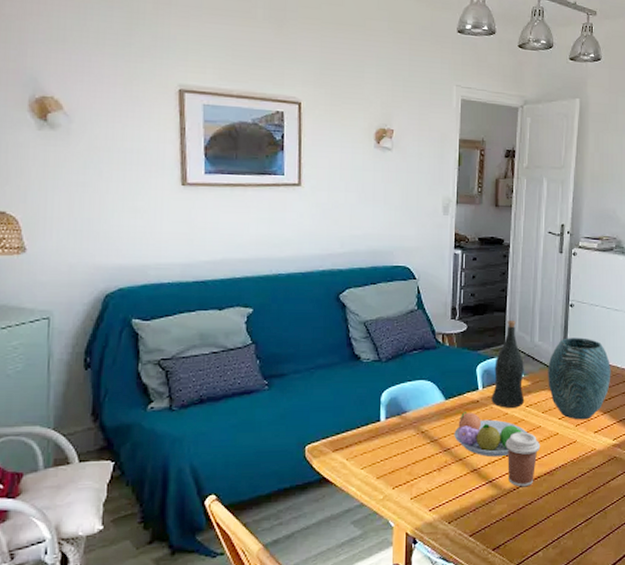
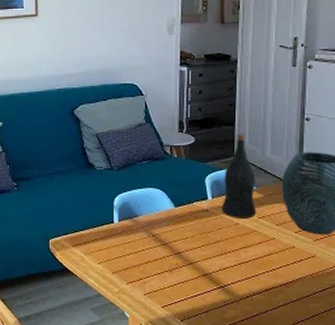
fruit bowl: present [454,411,527,457] -> none [184,218,260,265]
coffee cup: present [505,432,541,487] -> none [237,242,275,296]

